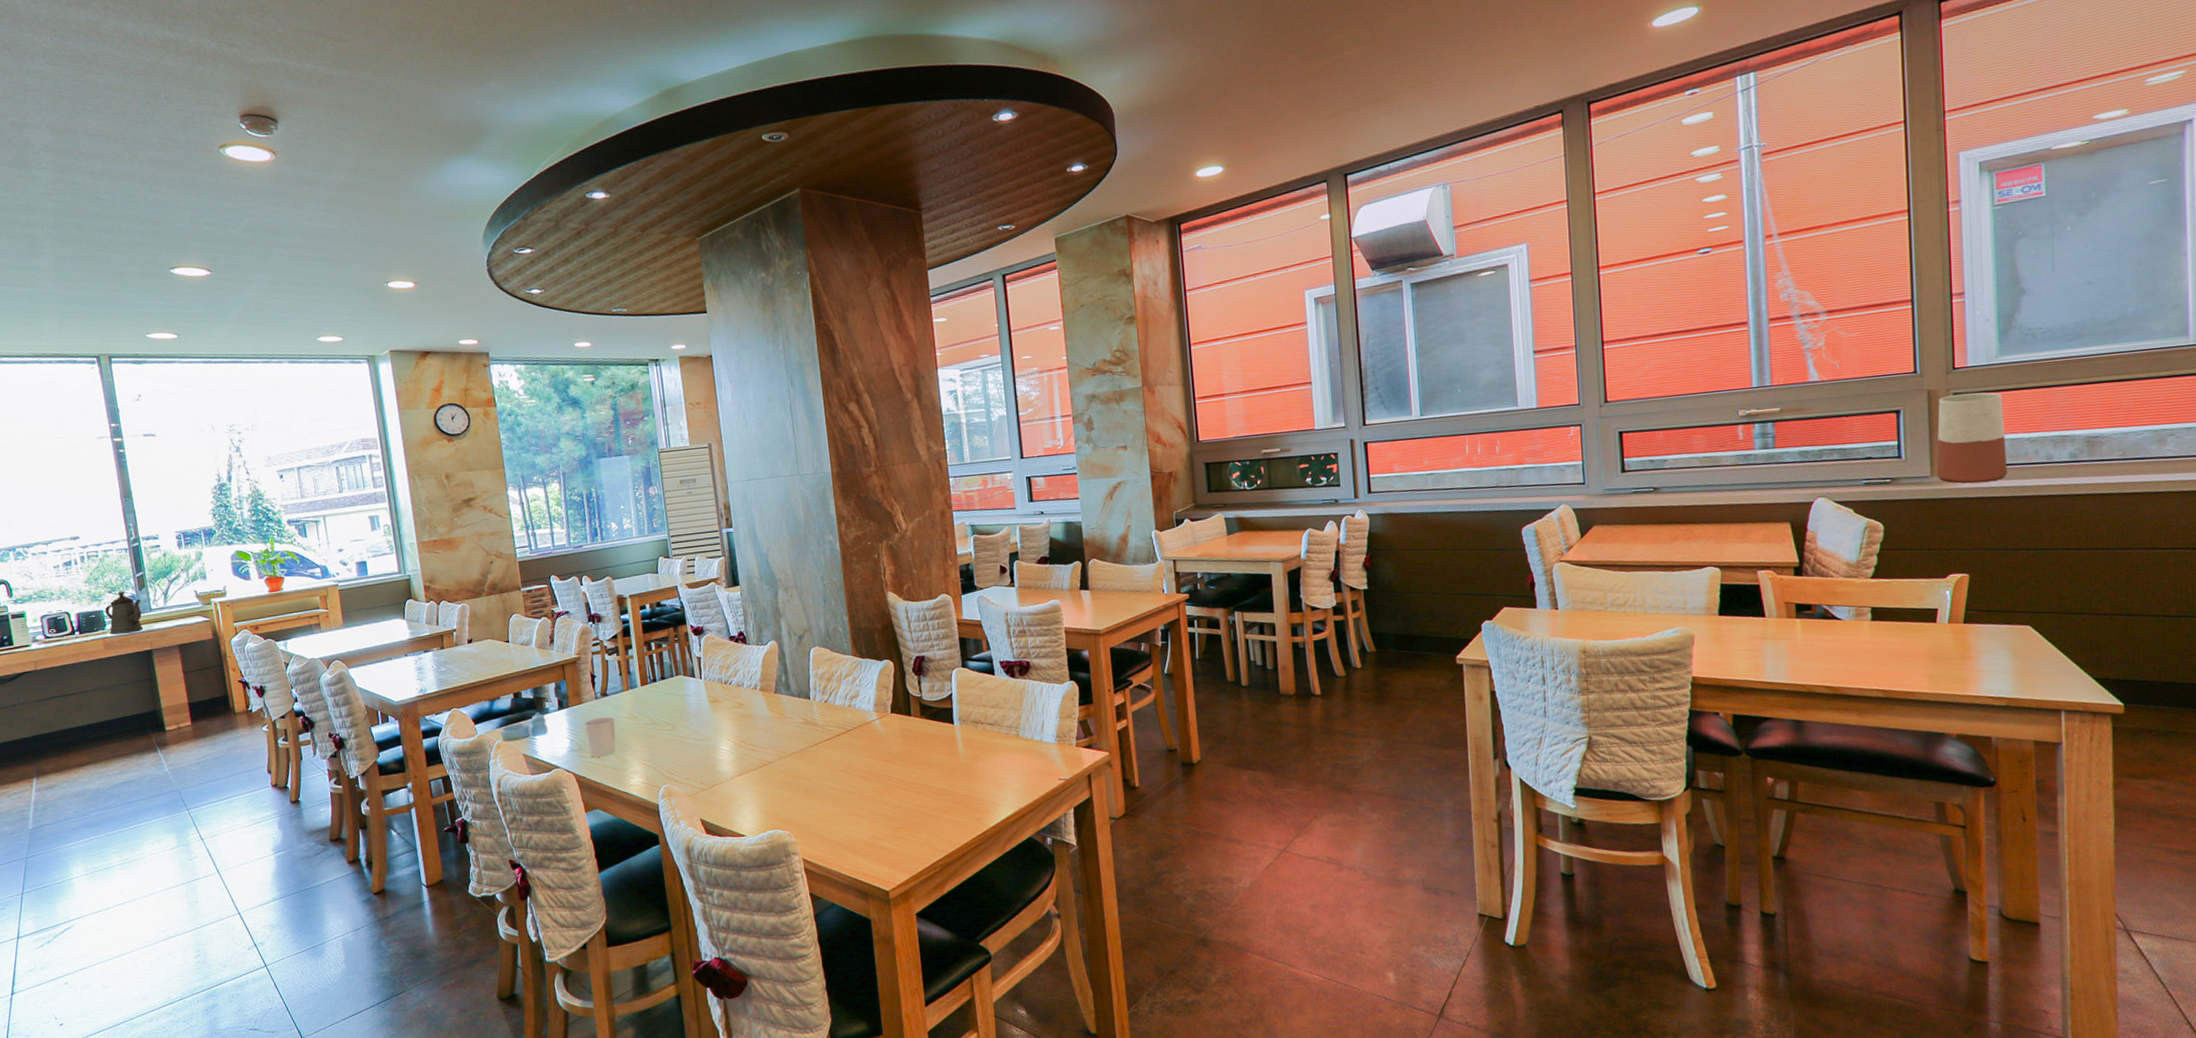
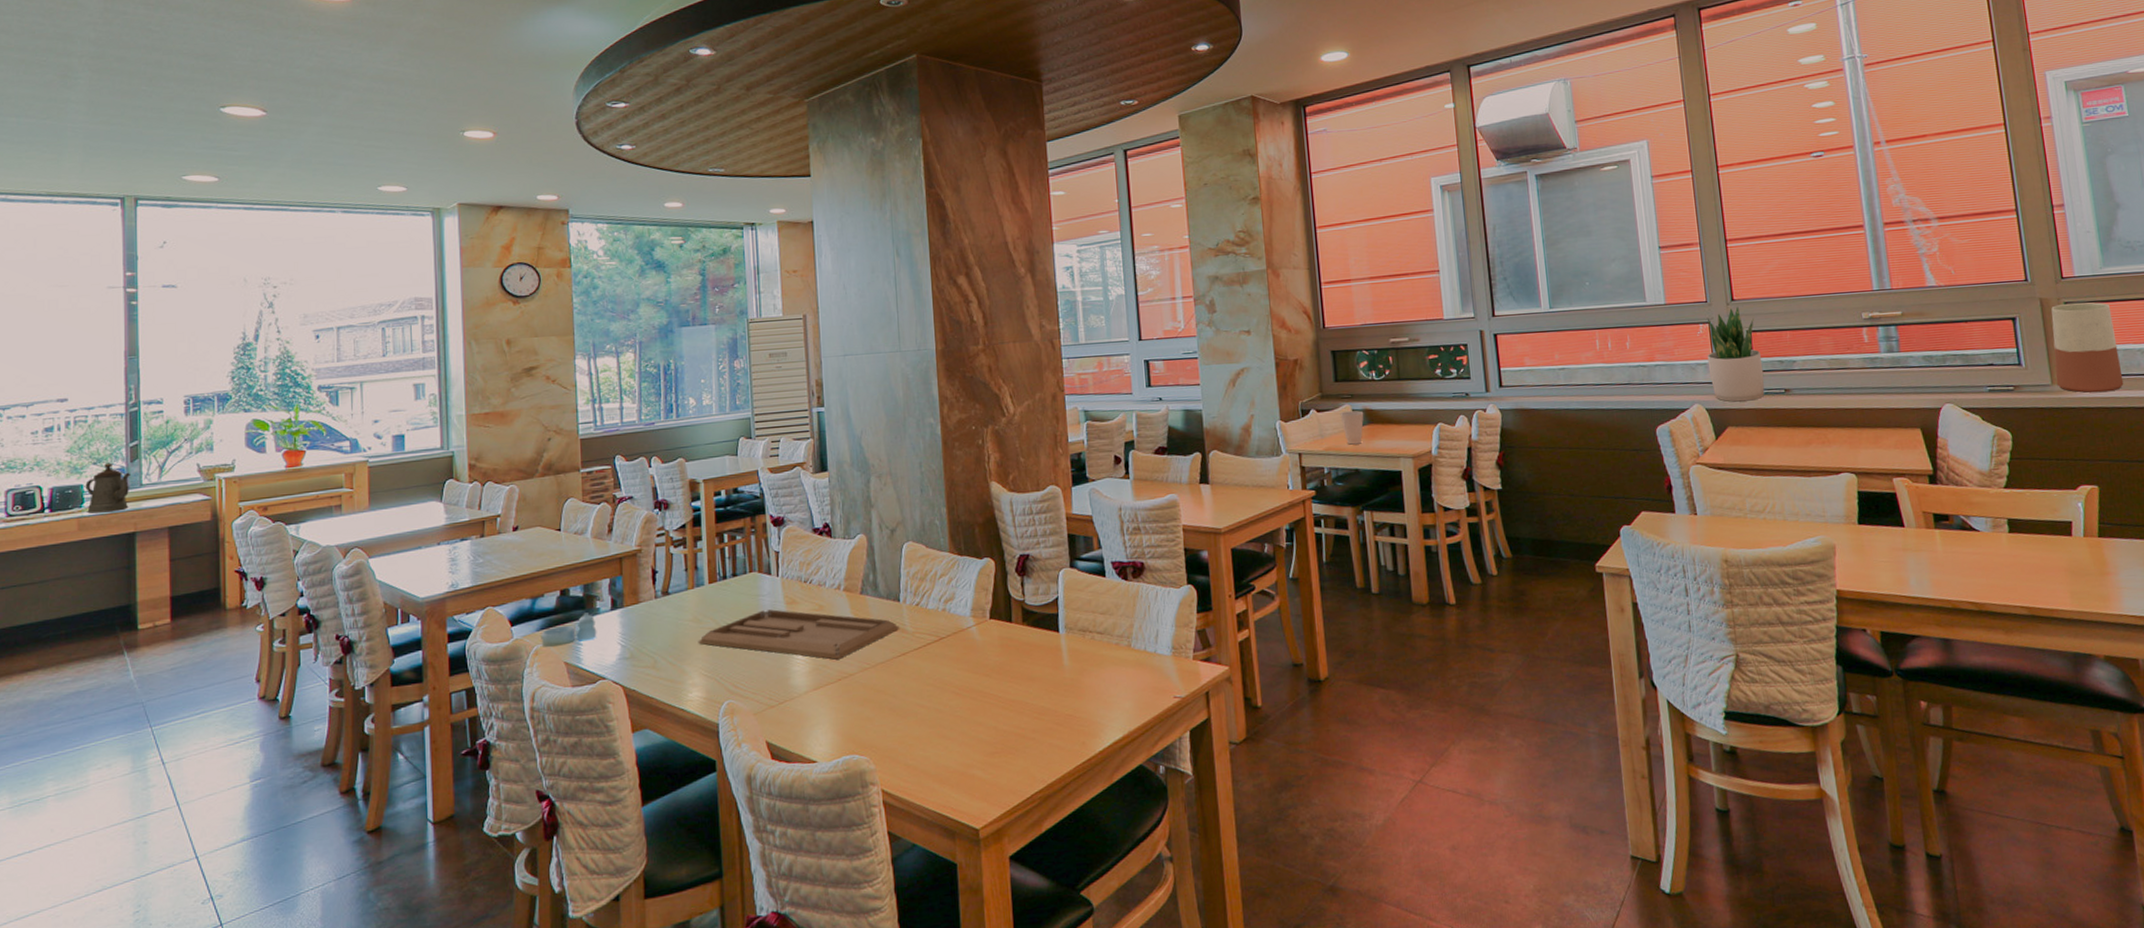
cup: present [583,717,617,758] -> none [638,619,676,667]
tray: none [635,707,811,750] -> present [698,609,899,660]
cup: none [1213,519,1236,551] -> present [1340,410,1364,445]
planter: none [1577,408,1634,502] -> present [1706,306,1765,402]

